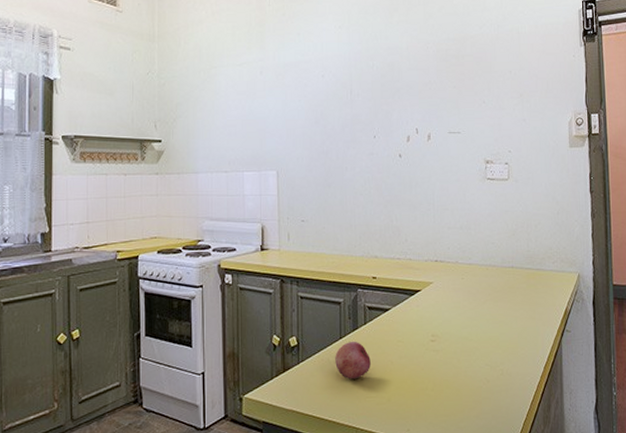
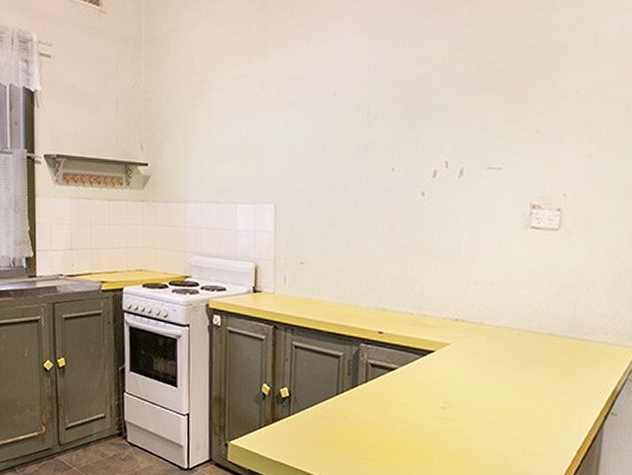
fruit: present [335,341,371,380] -> none [329,398,370,439]

